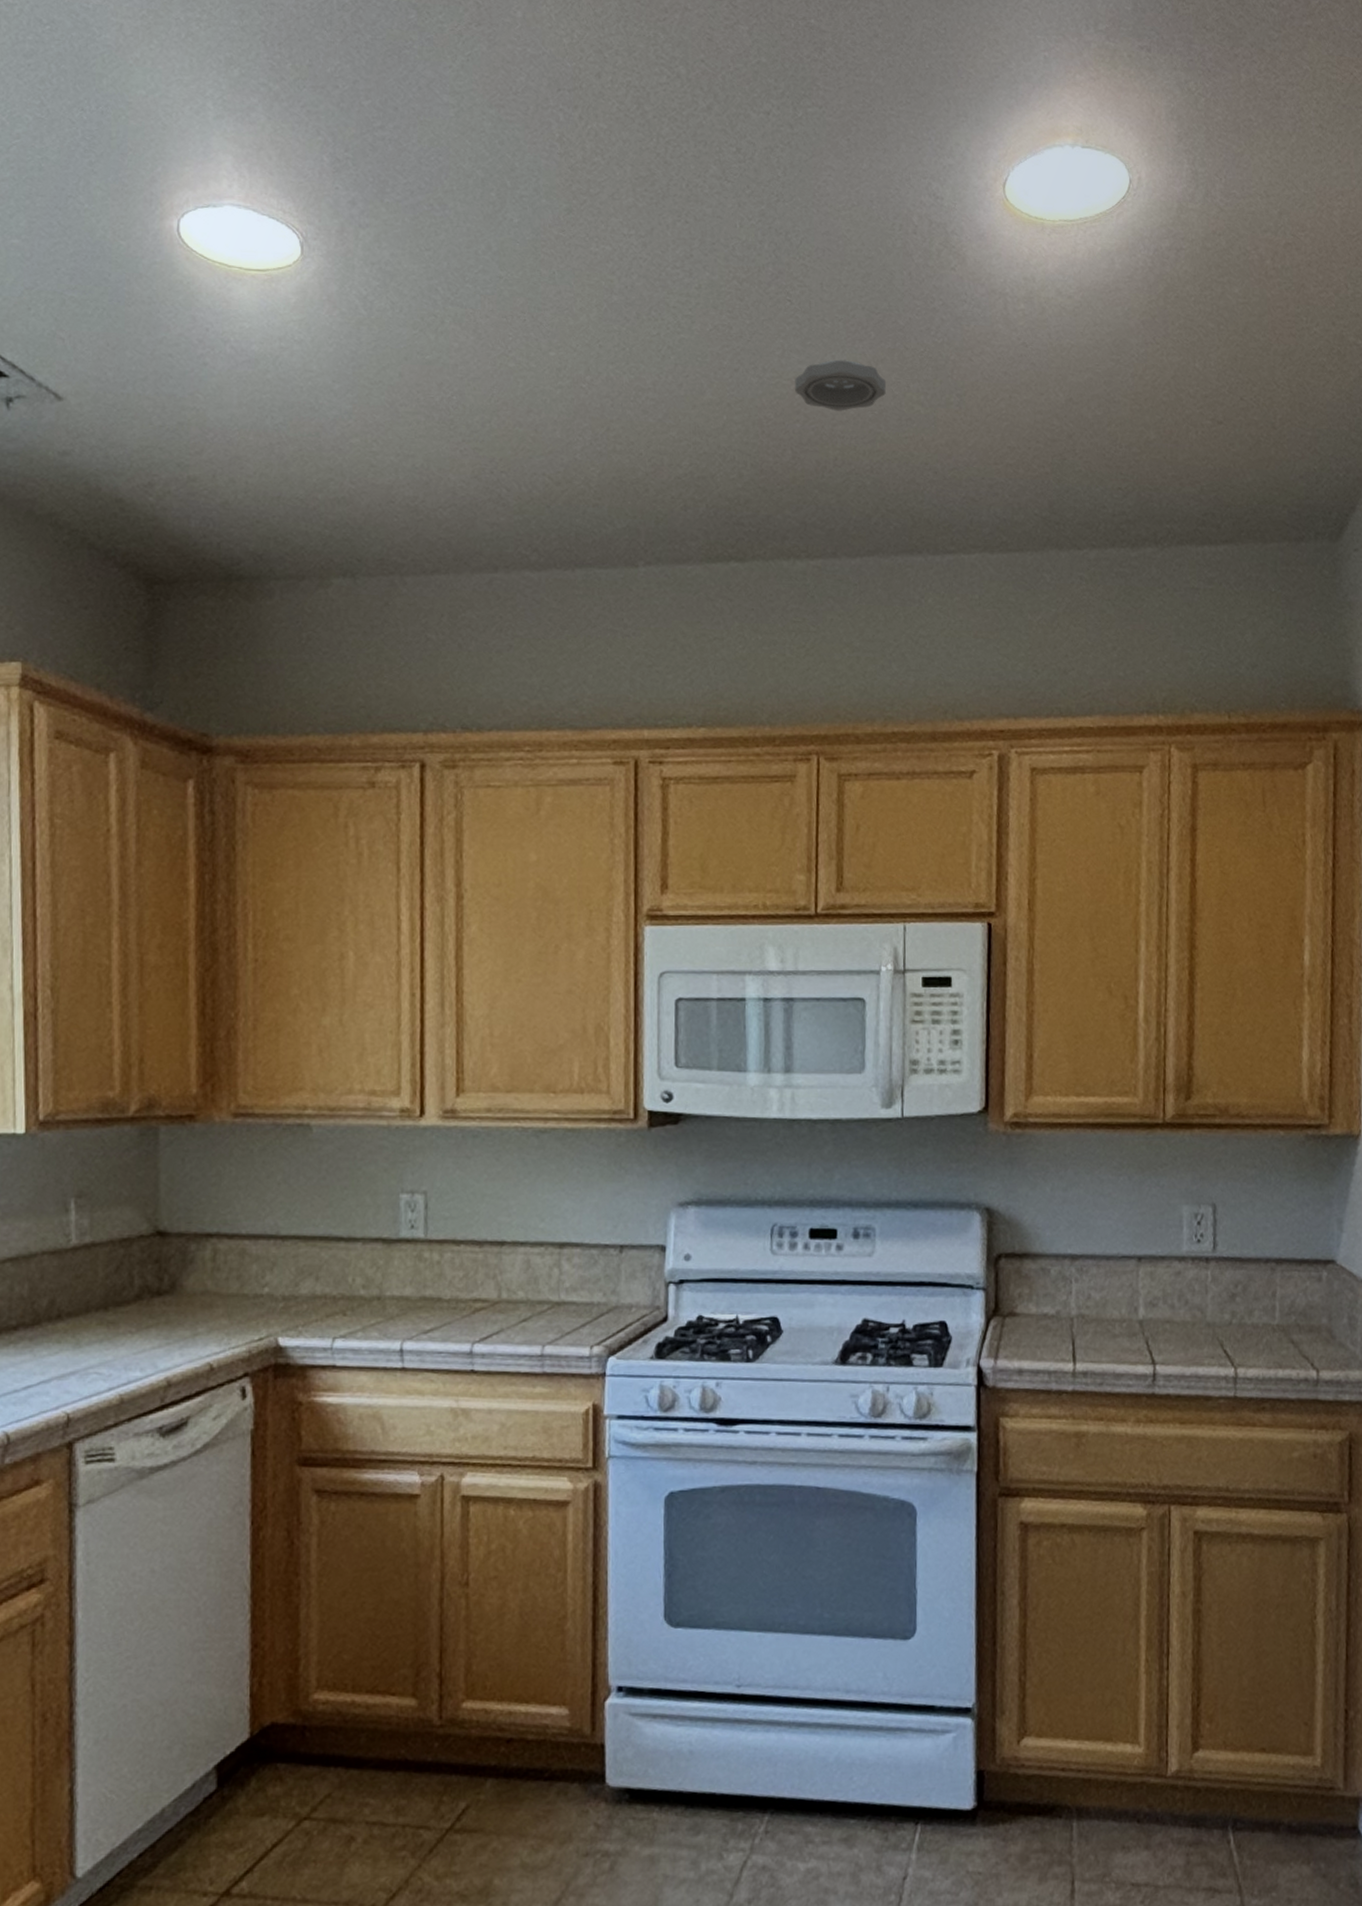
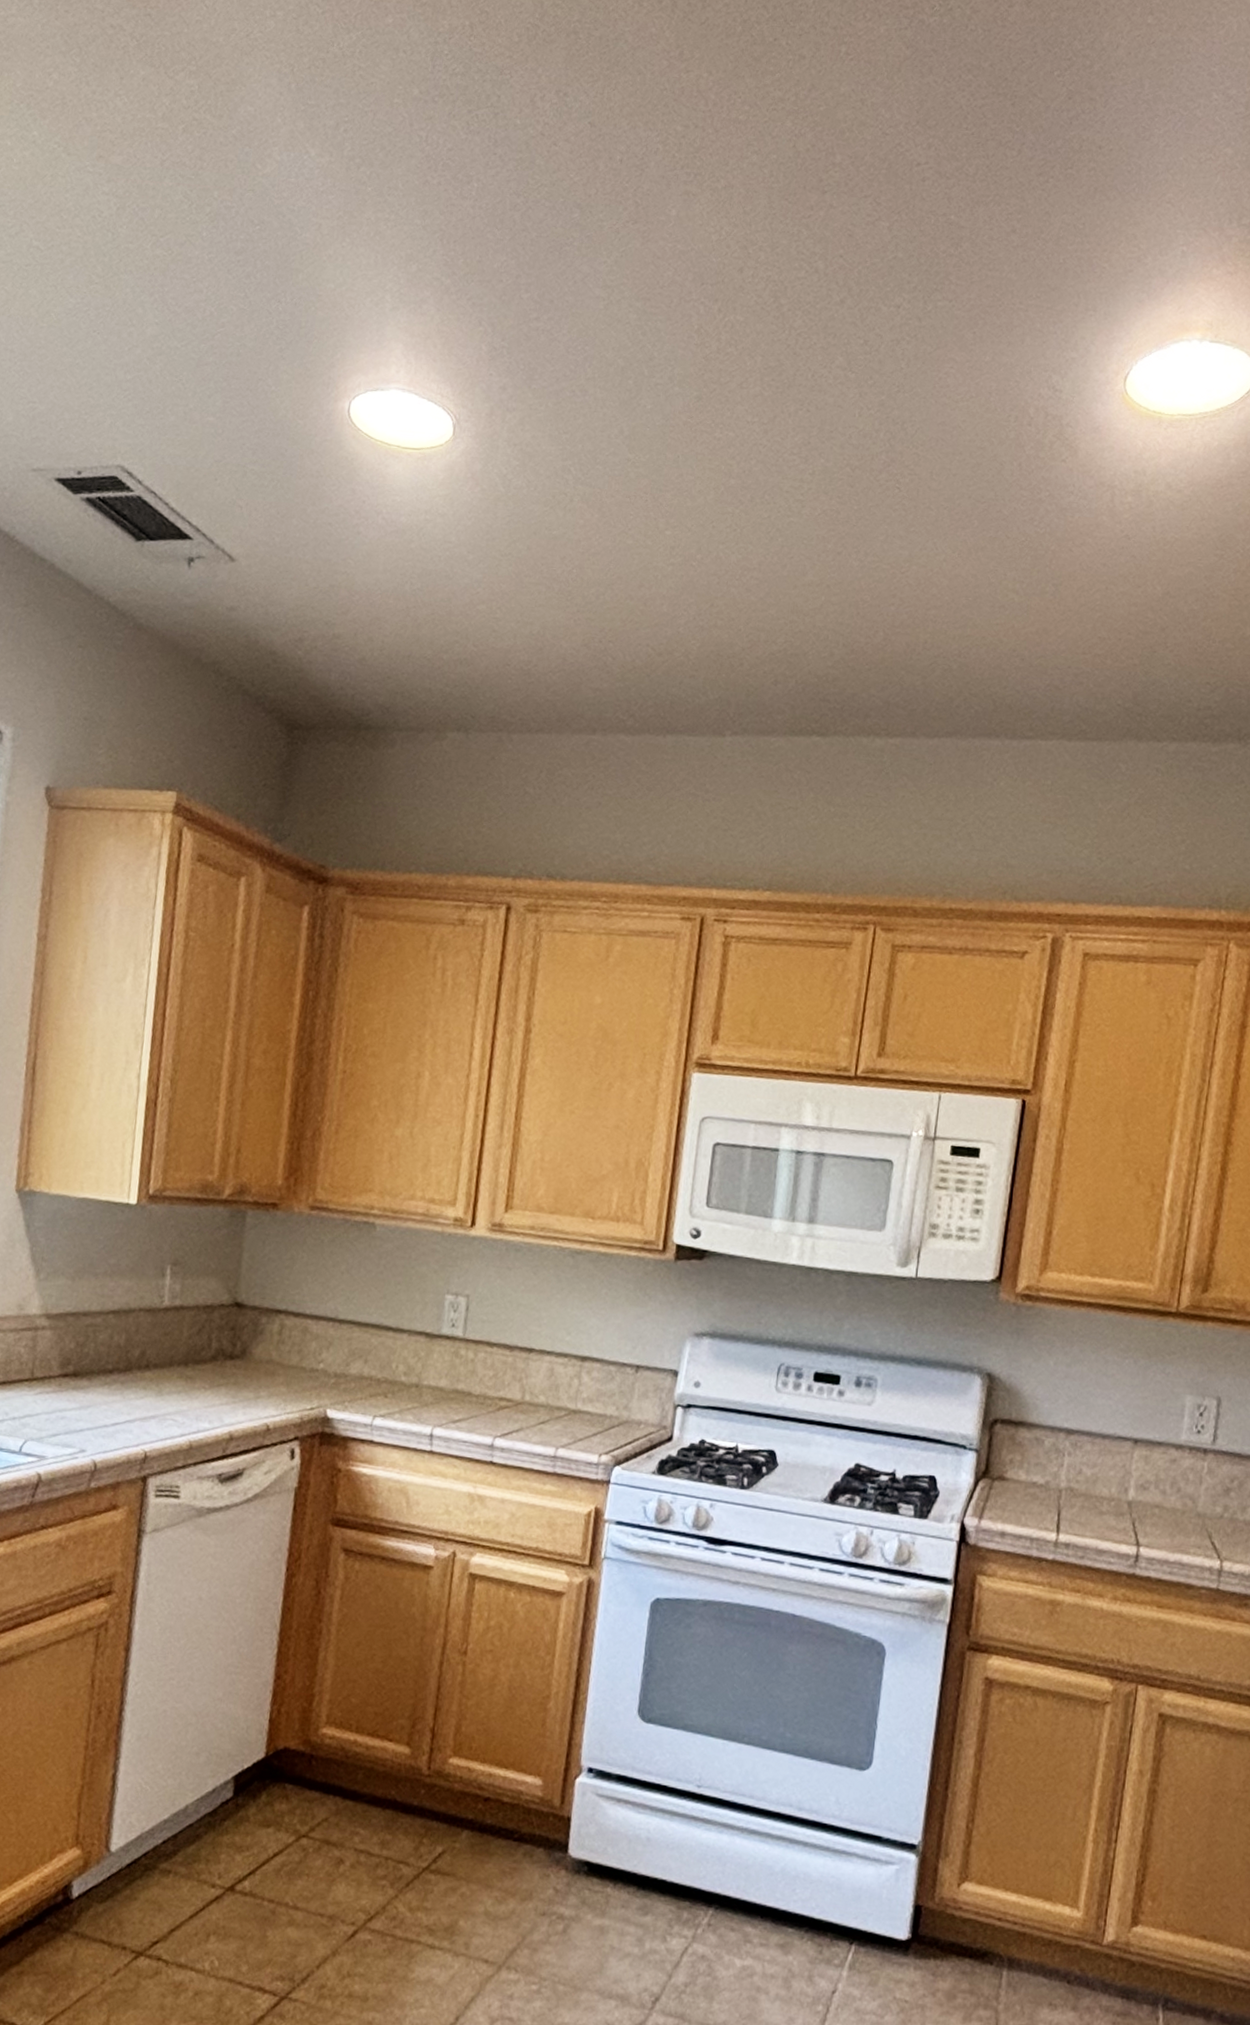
smoke detector: present [795,359,887,411] -> none [893,546,984,596]

